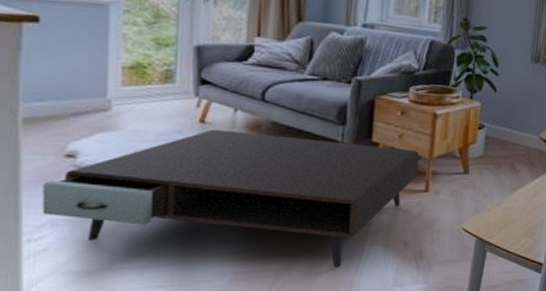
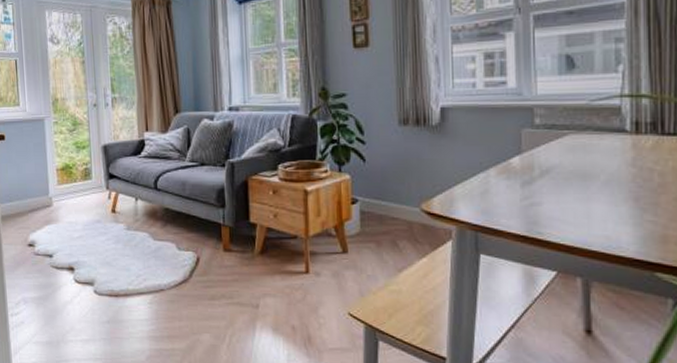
coffee table: present [42,129,420,269] -> none [16,217,297,351]

